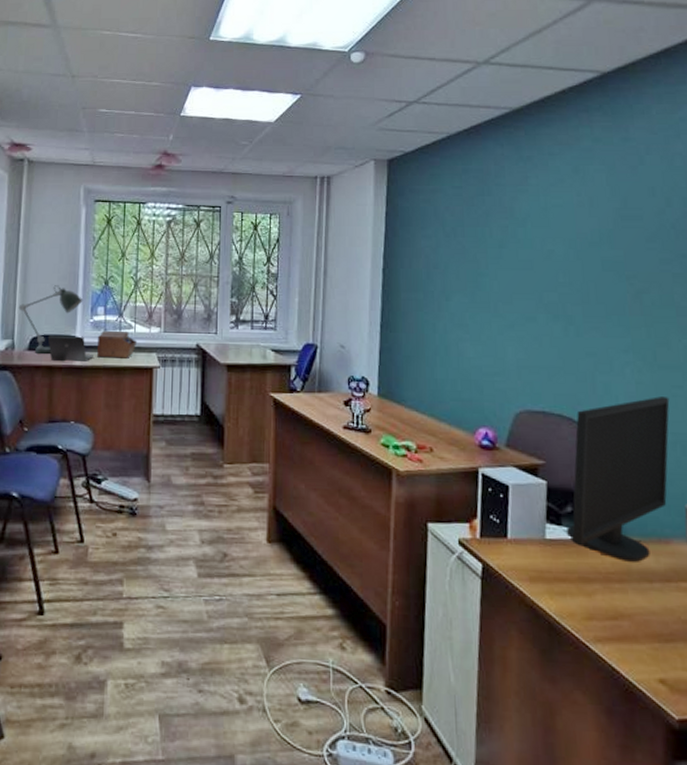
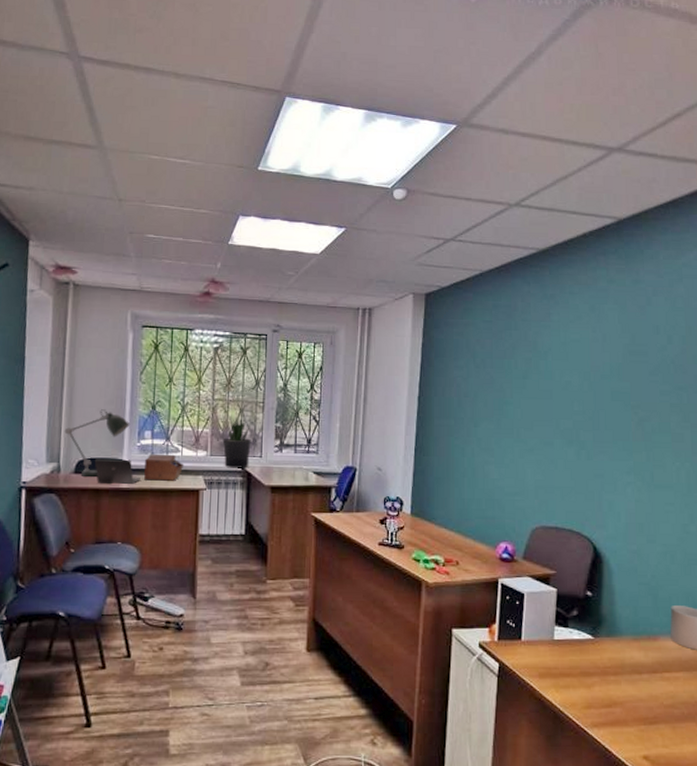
planter: none [176,291,206,346] -> present [222,416,251,469]
monitor: present [565,396,670,564] -> none [571,513,663,658]

